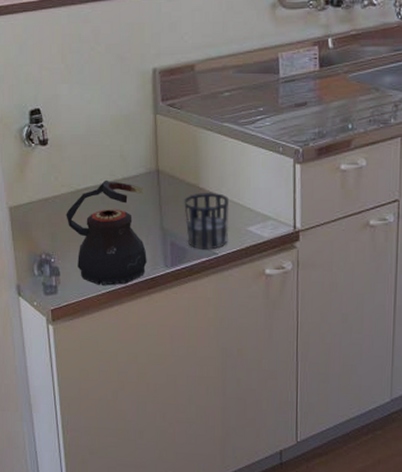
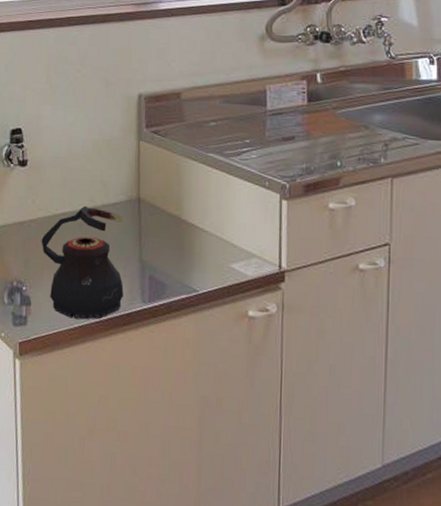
cup: present [184,193,229,250] -> none [165,224,211,286]

